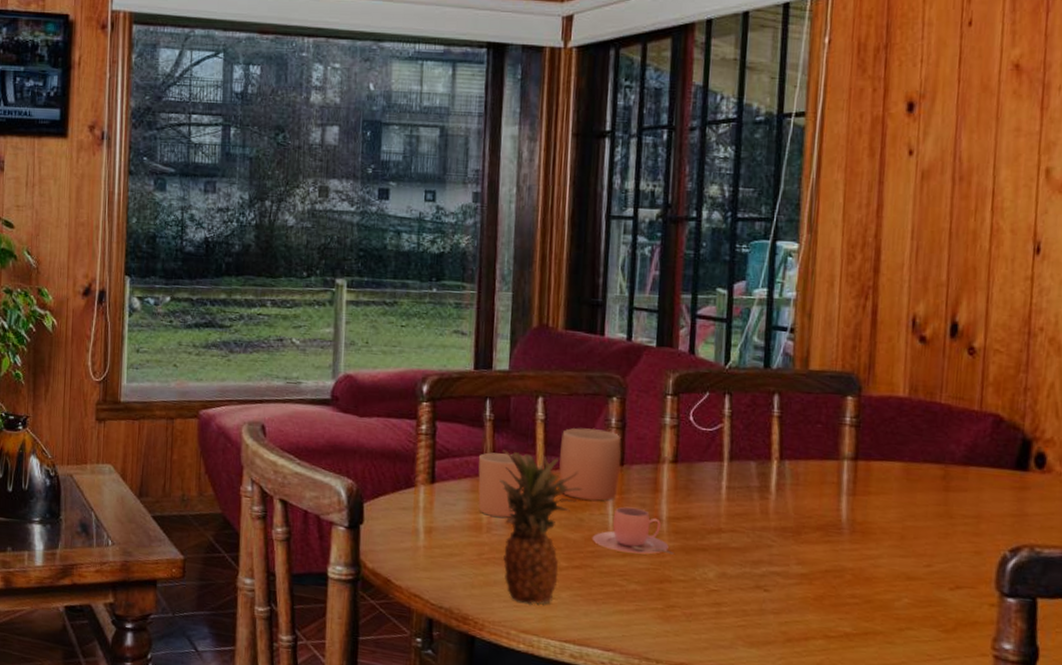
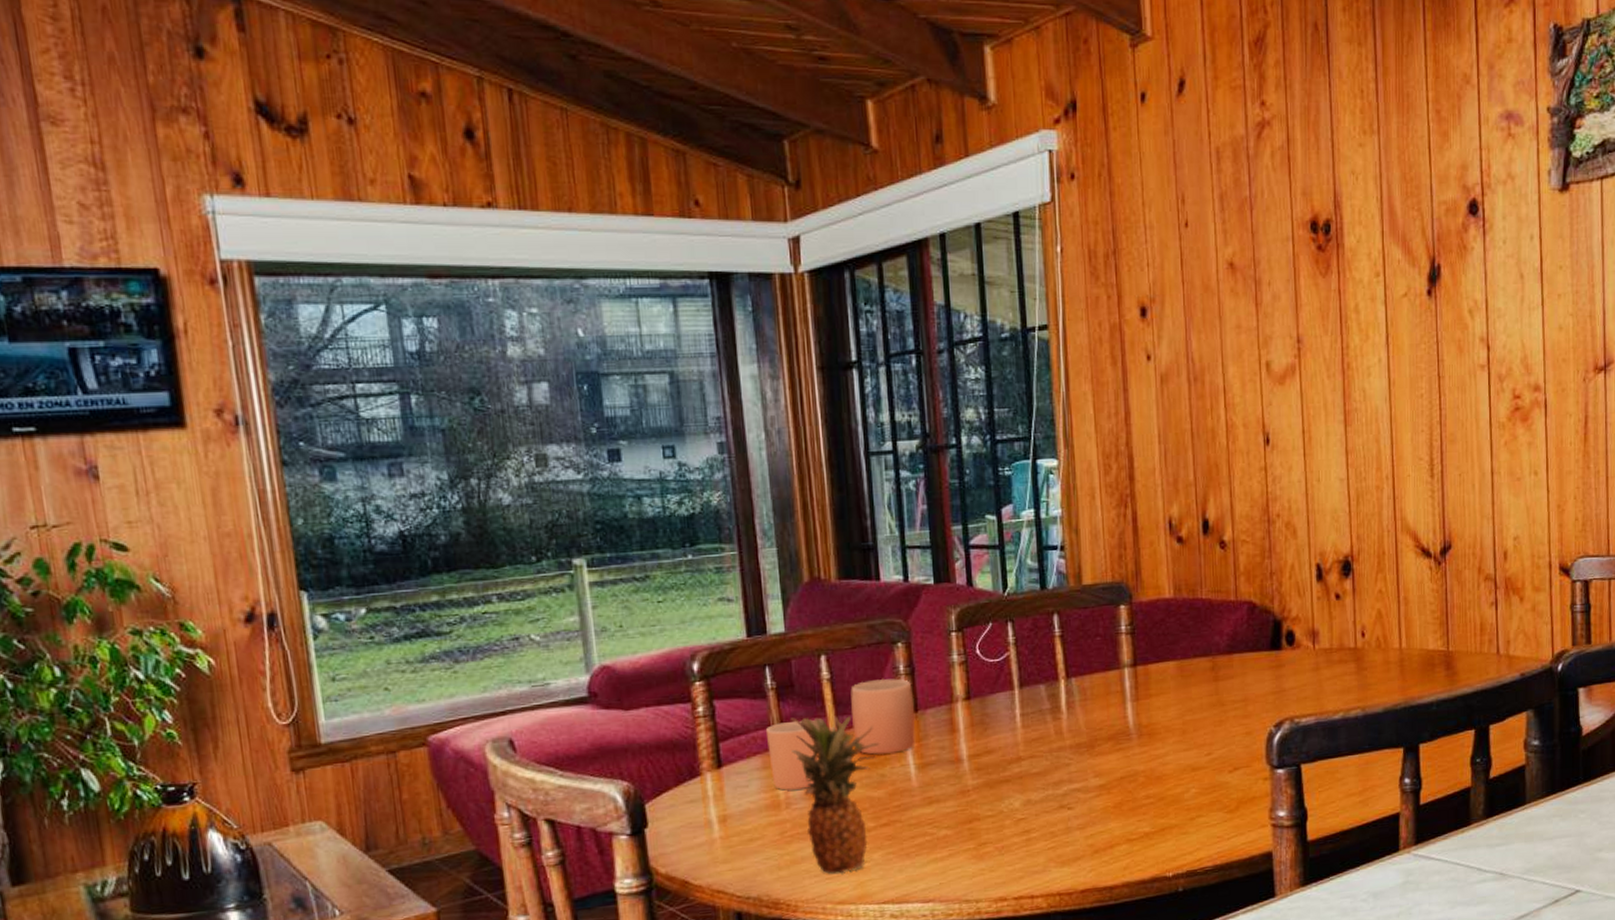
teacup: present [592,506,675,555] -> none [896,752,980,801]

